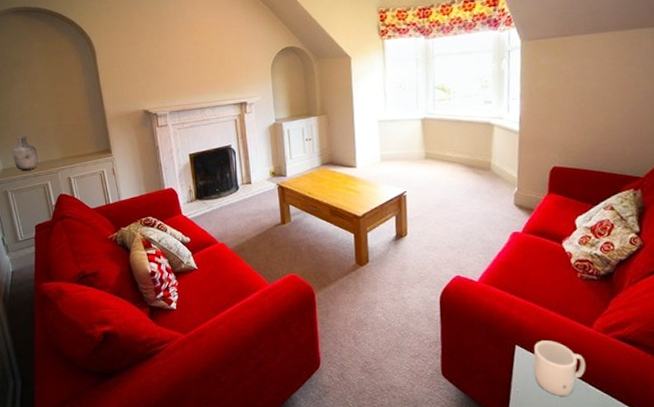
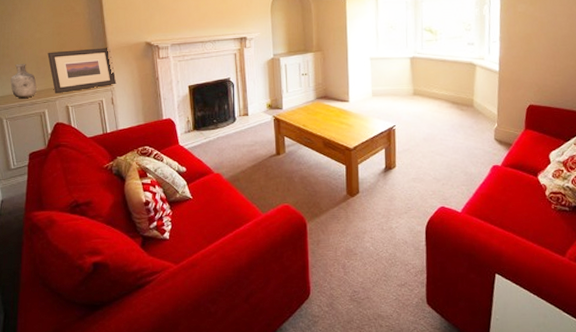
picture frame: none [47,117,117,165] -> present [47,48,117,94]
mug: present [533,340,586,396] -> none [512,269,560,323]

